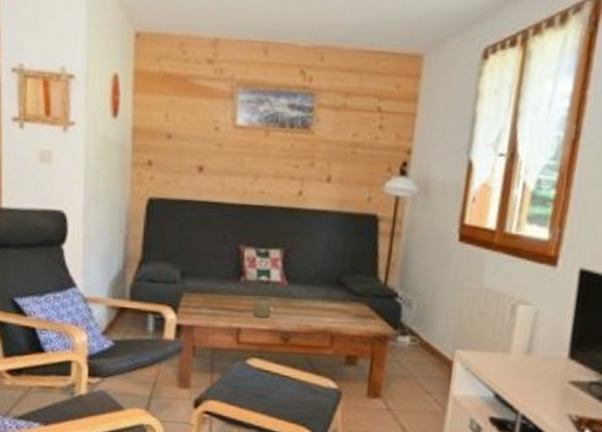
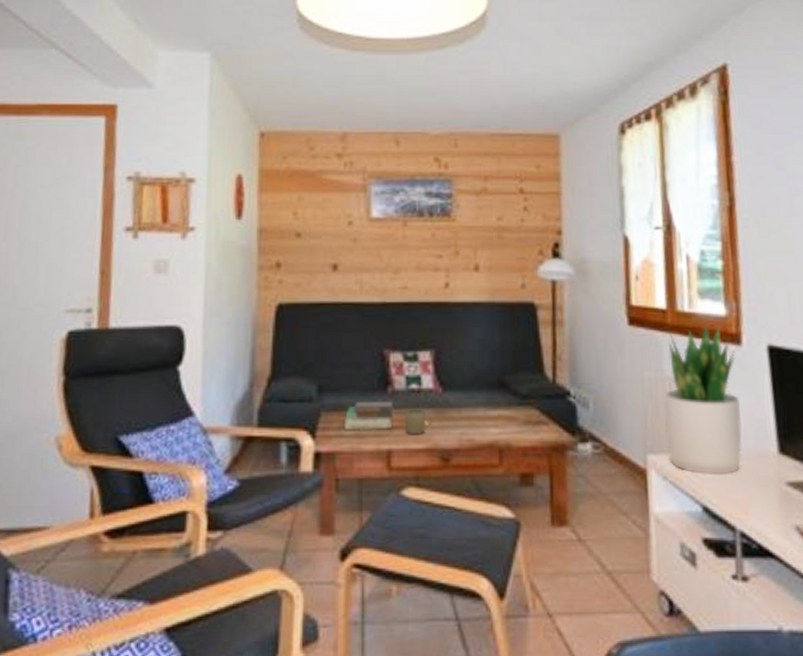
books: none [203,287,246,312] -> present [345,402,396,431]
planter: none [474,247,550,372] -> present [664,325,742,476]

